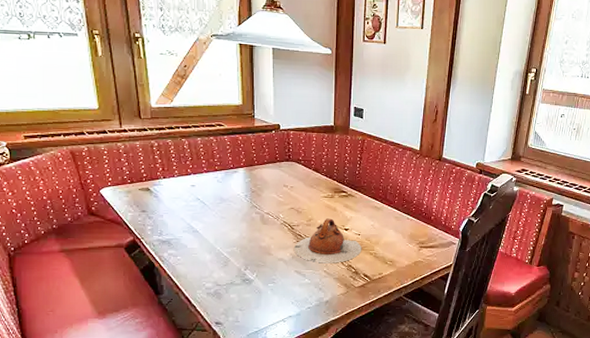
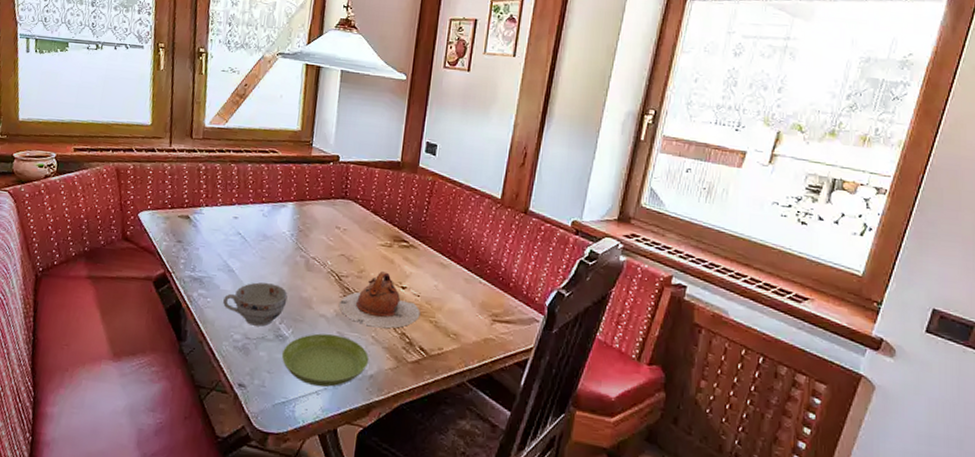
teacup: none [192,238,249,274] -> present [223,282,288,327]
saucer: none [249,274,324,316] -> present [281,333,369,387]

